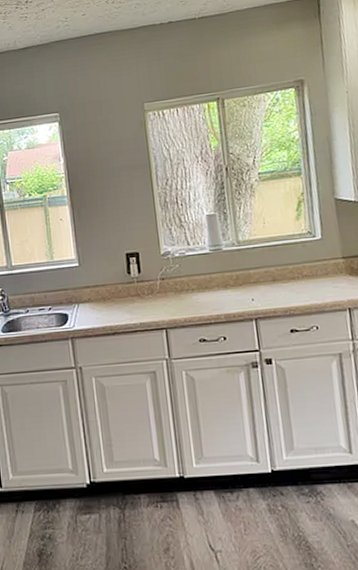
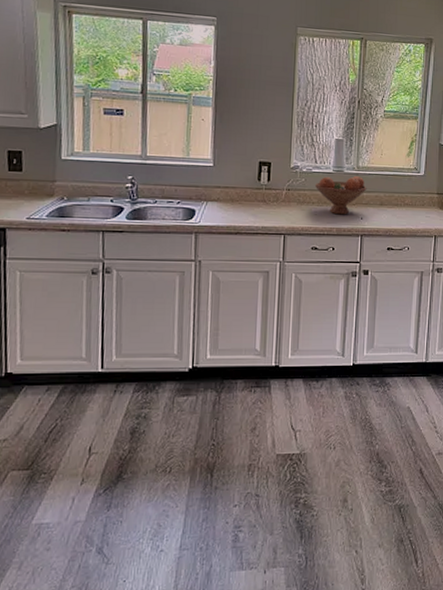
fruit bowl: none [192,252,253,299] -> present [315,176,367,215]

